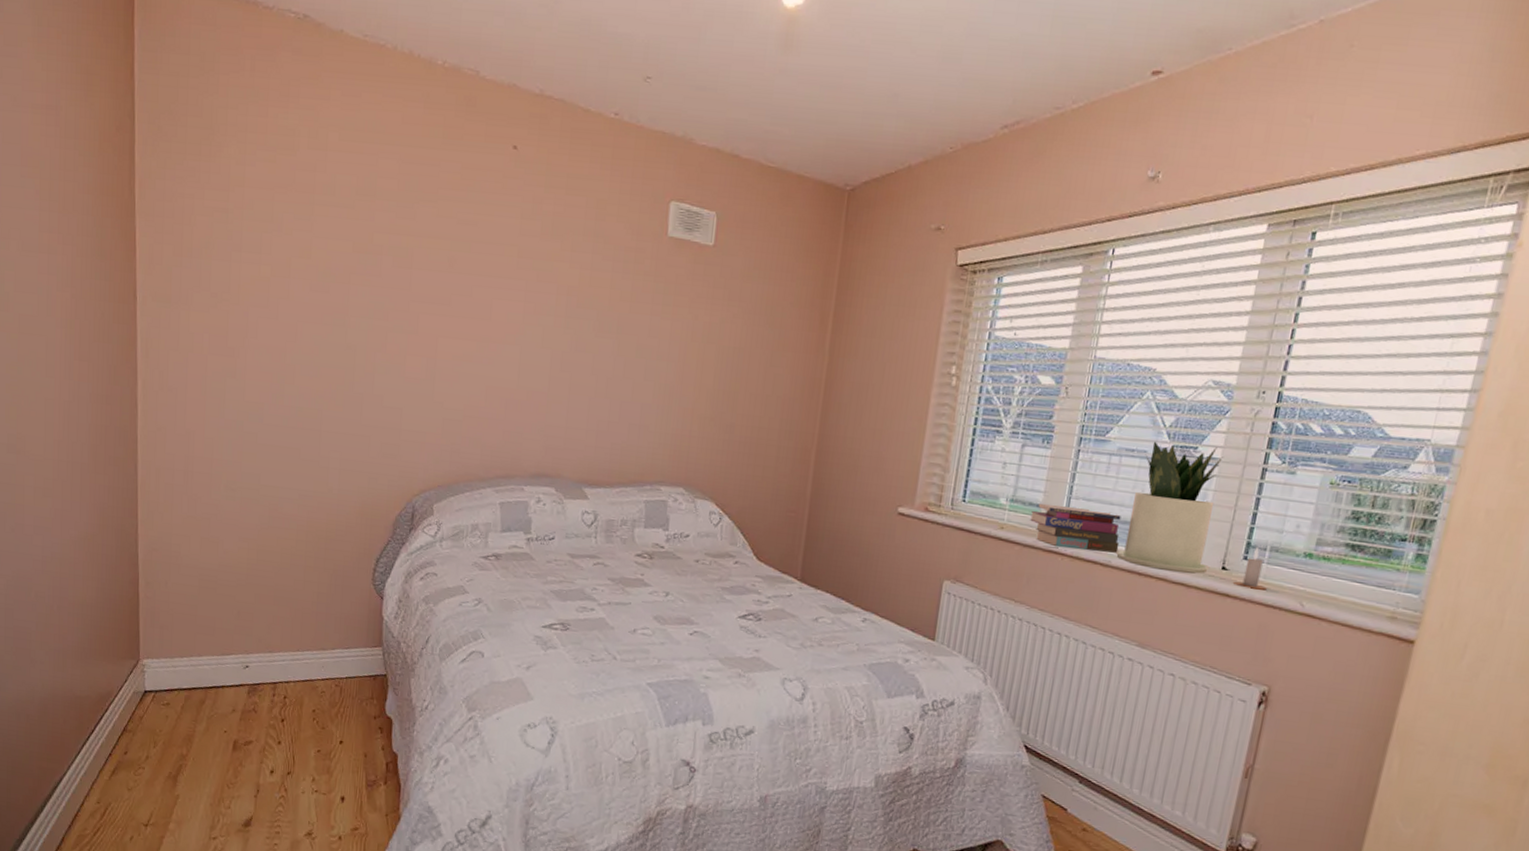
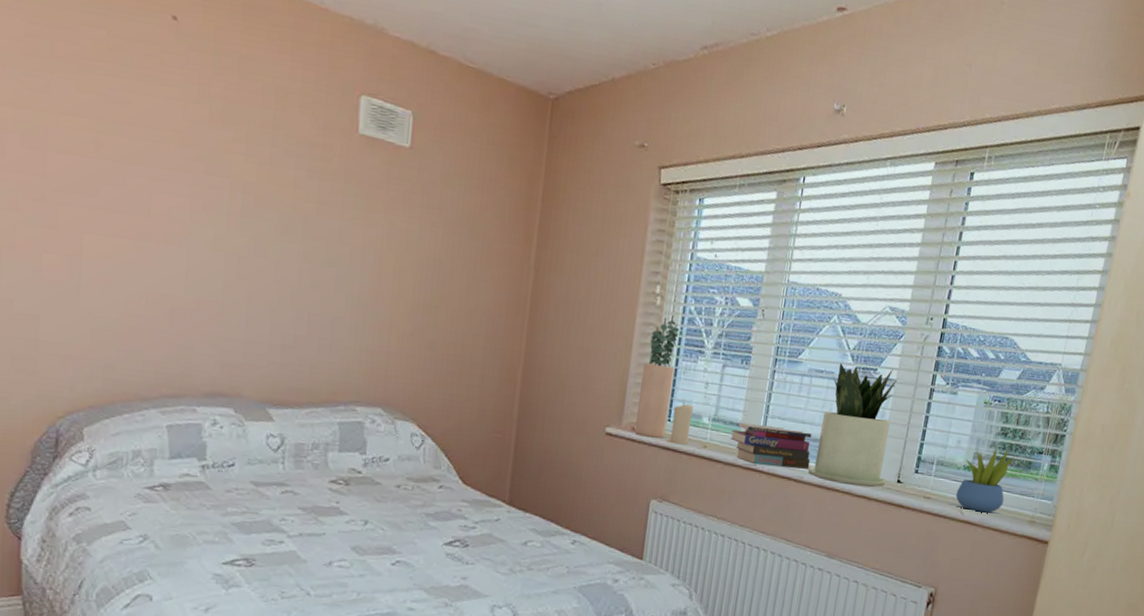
vase: none [927,395,976,519] -> present [634,315,680,439]
candle: none [961,483,990,526] -> present [666,403,694,445]
candle: present [1232,547,1267,590] -> none [906,461,934,501]
succulent plant: none [1294,533,1370,606] -> present [956,448,1015,513]

